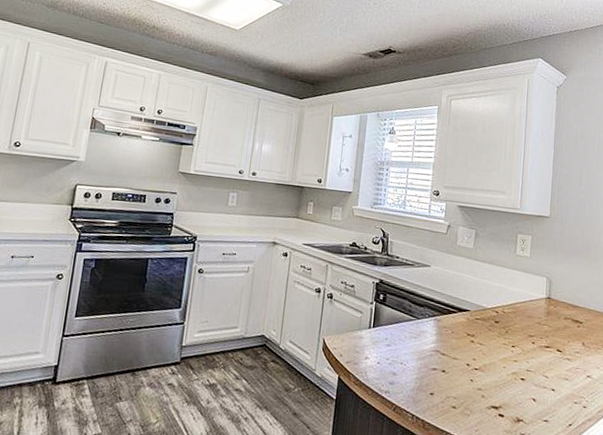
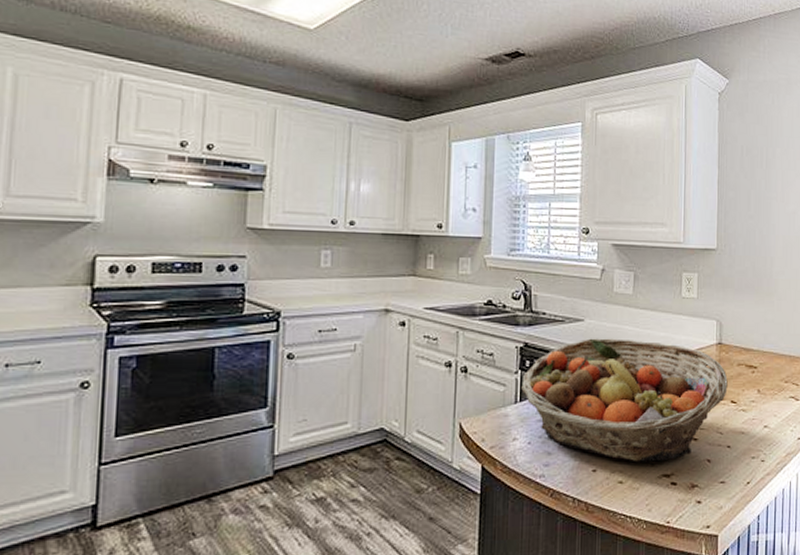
fruit basket: none [375,281,555,394] -> present [521,338,728,462]

